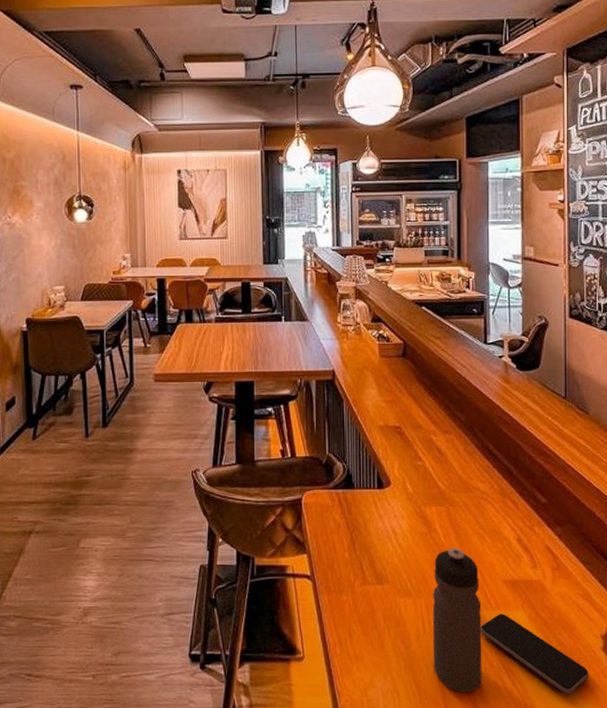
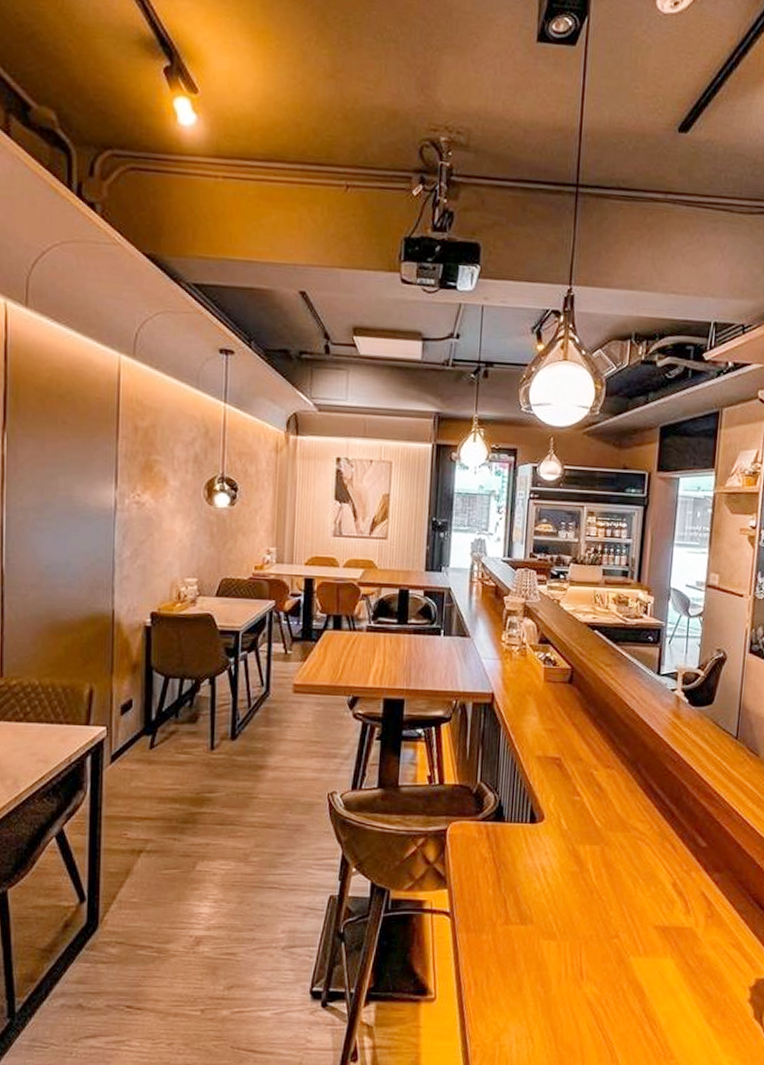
water bottle: present [433,547,482,692] -> none [573,889,630,1041]
smartphone: present [481,614,589,694] -> none [625,961,733,1046]

